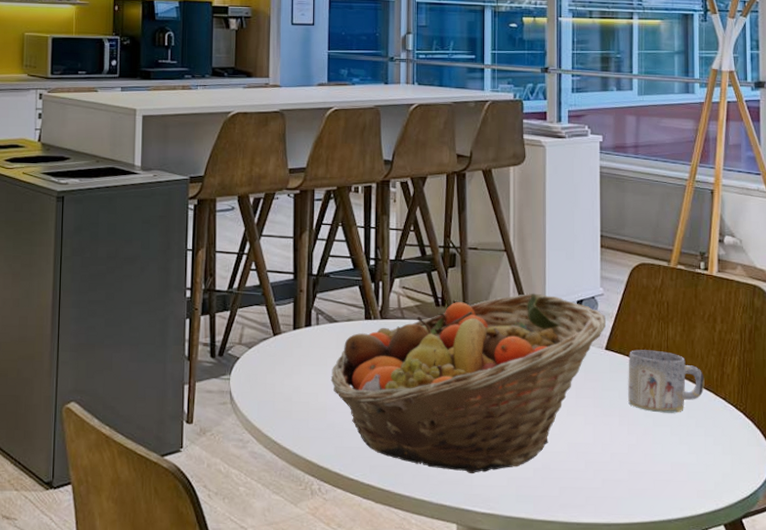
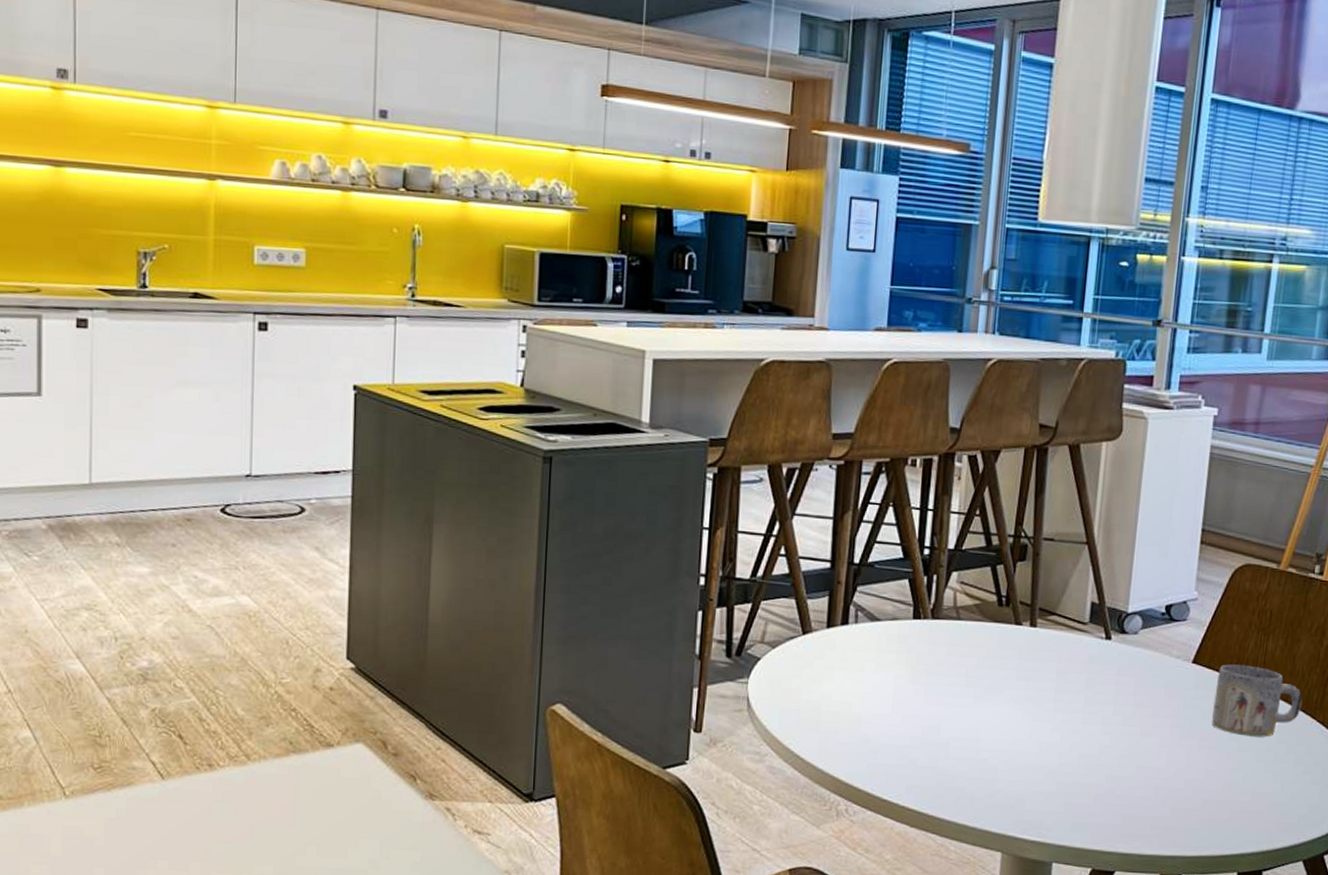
fruit basket: present [330,293,607,474] -> none [867,594,1198,799]

